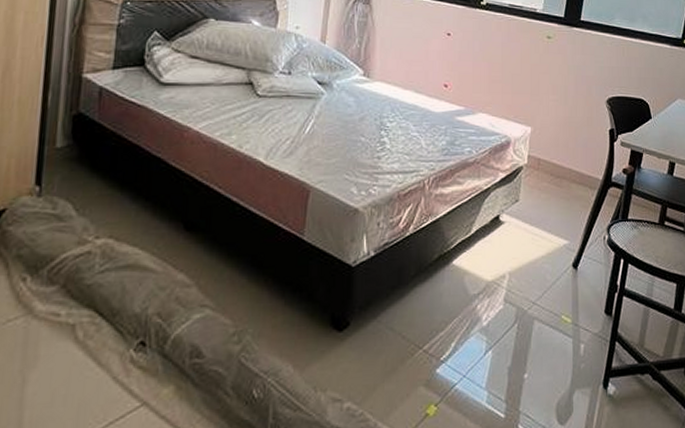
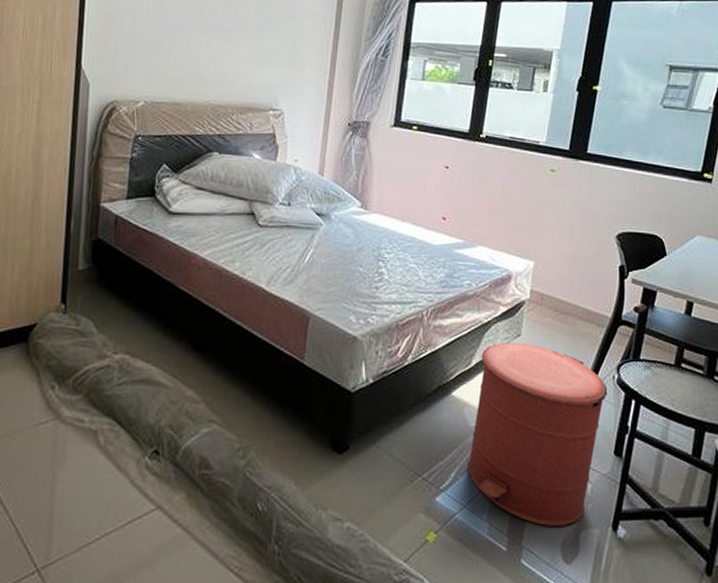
trash can: none [467,207,599,389] -> present [468,342,608,526]

